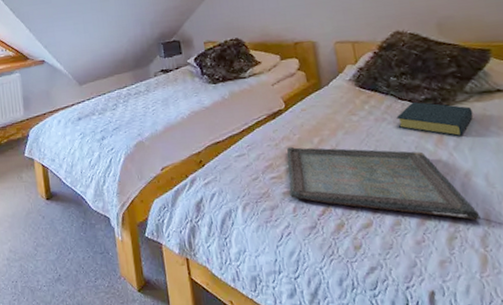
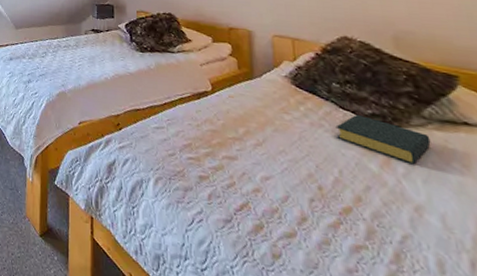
serving tray: present [287,146,481,221] -> none [206,130,432,266]

